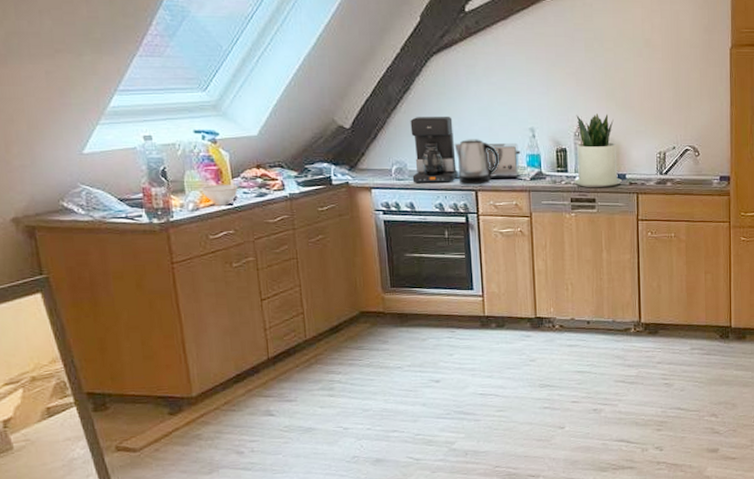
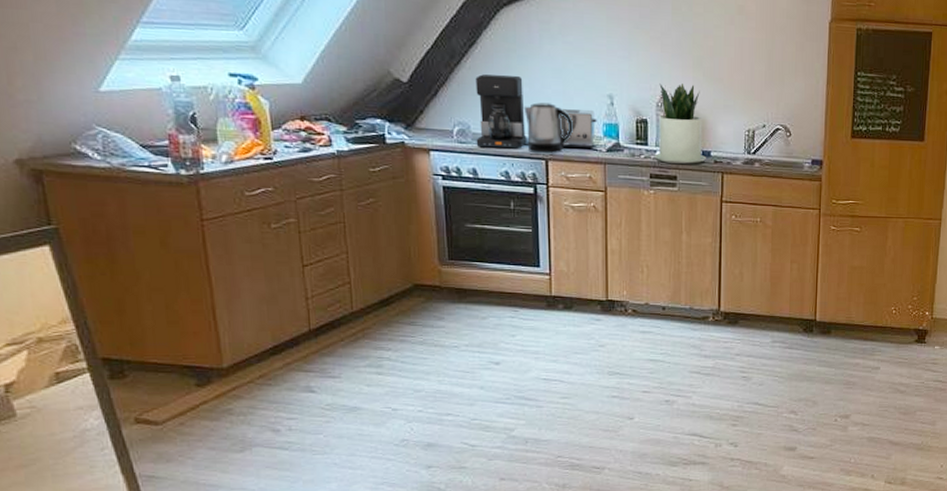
bowl: present [200,184,238,206] -> none [236,135,279,160]

